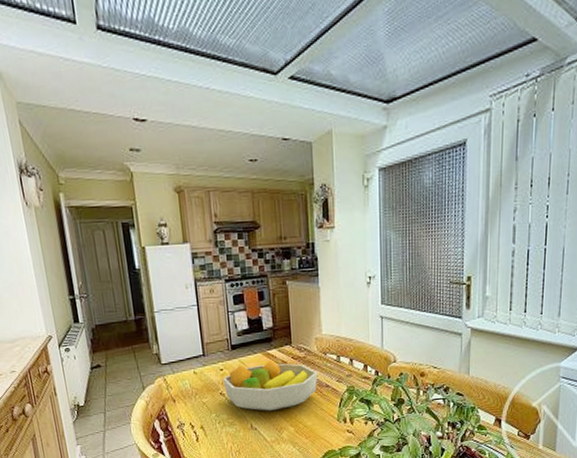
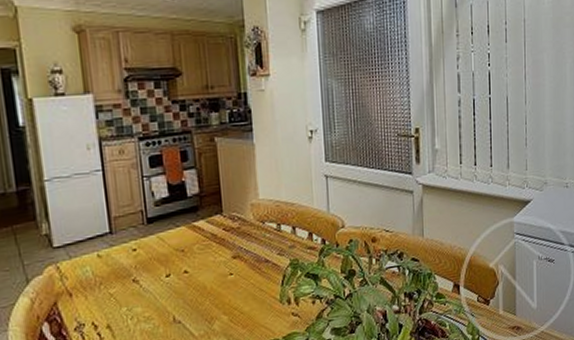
fruit bowl: present [223,360,318,411] -> none [136,233,255,298]

